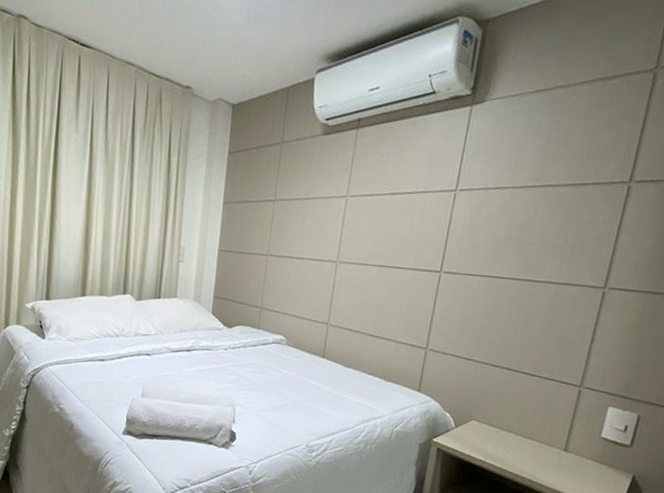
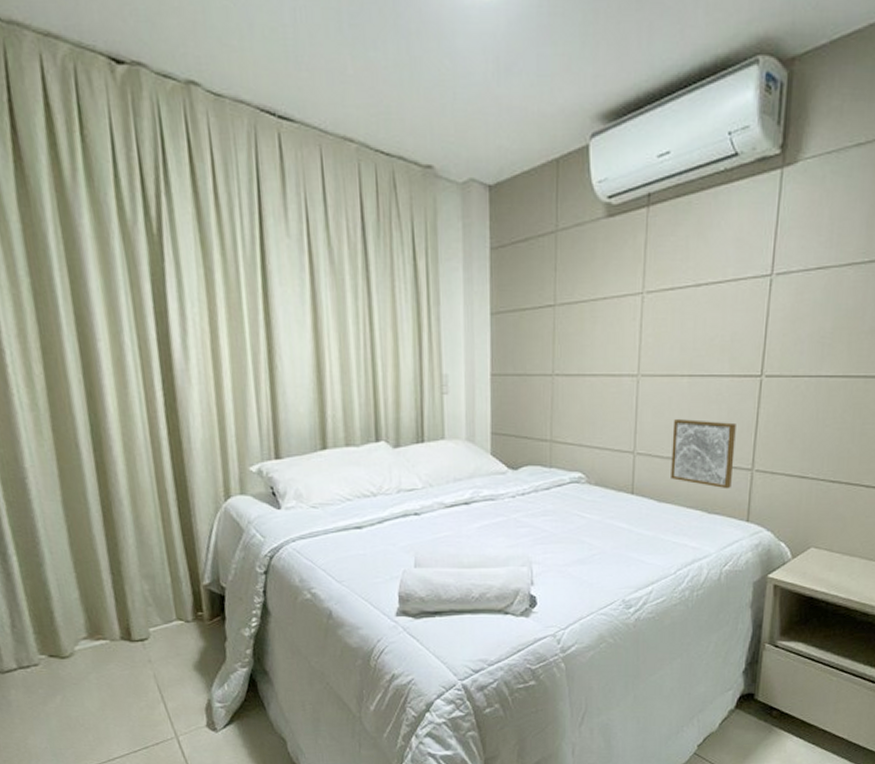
wall art: none [356,300,416,363] -> present [671,419,736,489]

